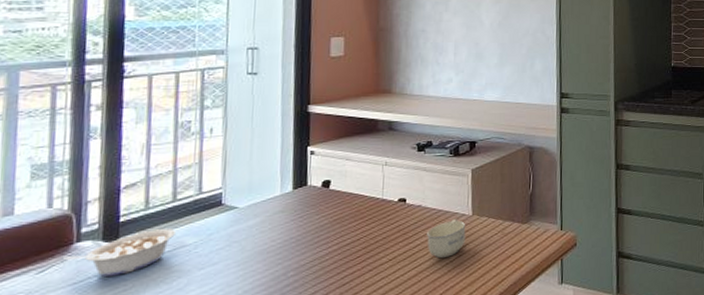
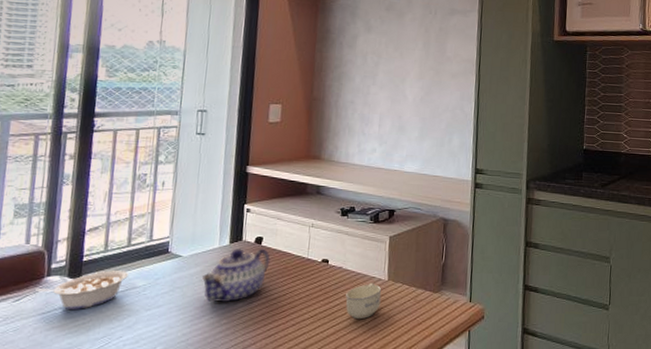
teapot: none [263,192,340,255] -> present [202,248,270,303]

